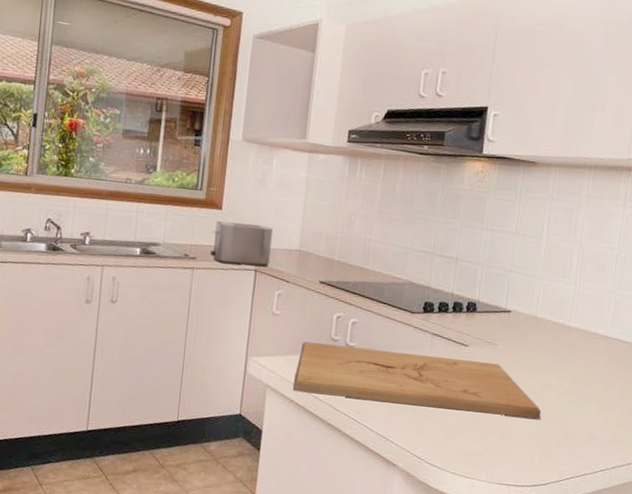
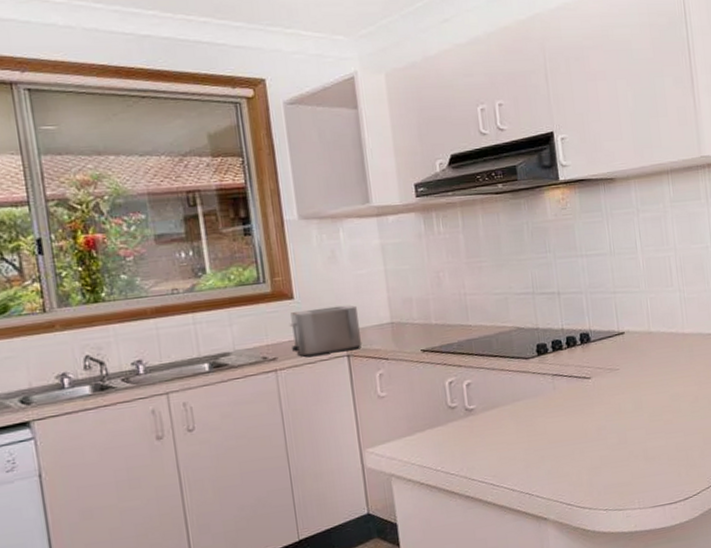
cutting board: present [292,341,541,419] -> none [418,388,678,473]

